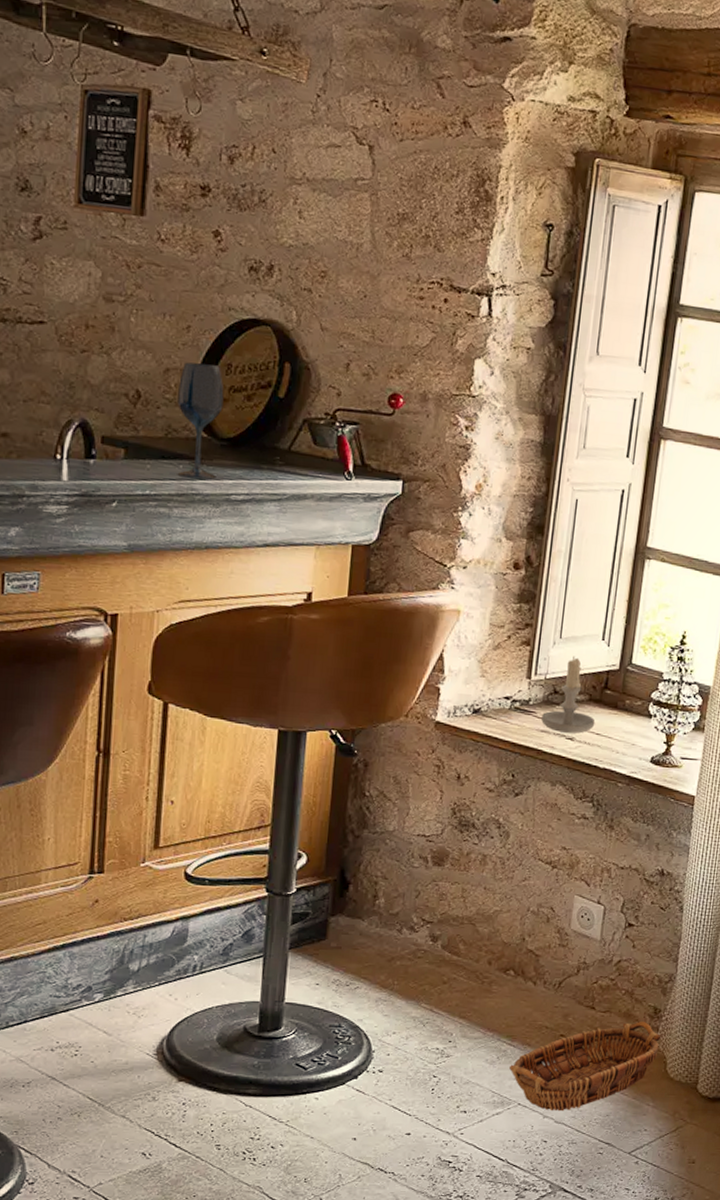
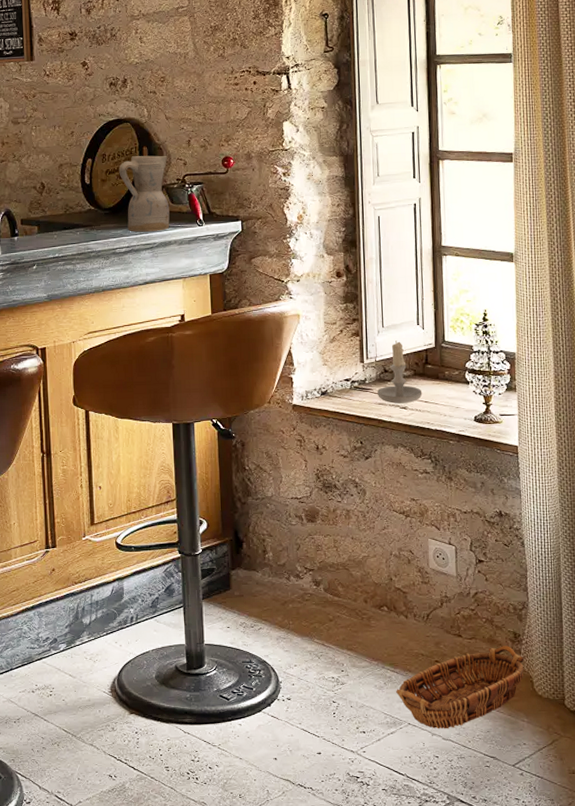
wineglass: present [177,362,224,480] -> none [70,156,104,241]
ceramic pitcher: none [247,373,316,480] -> present [119,155,170,233]

